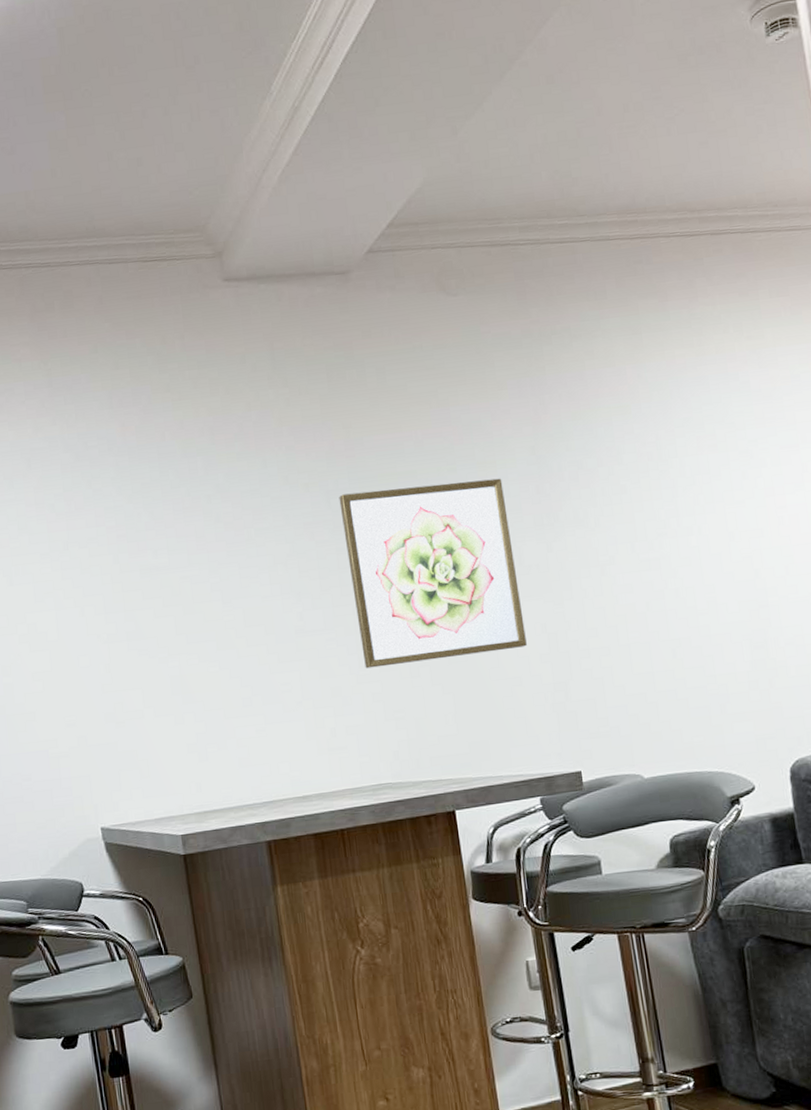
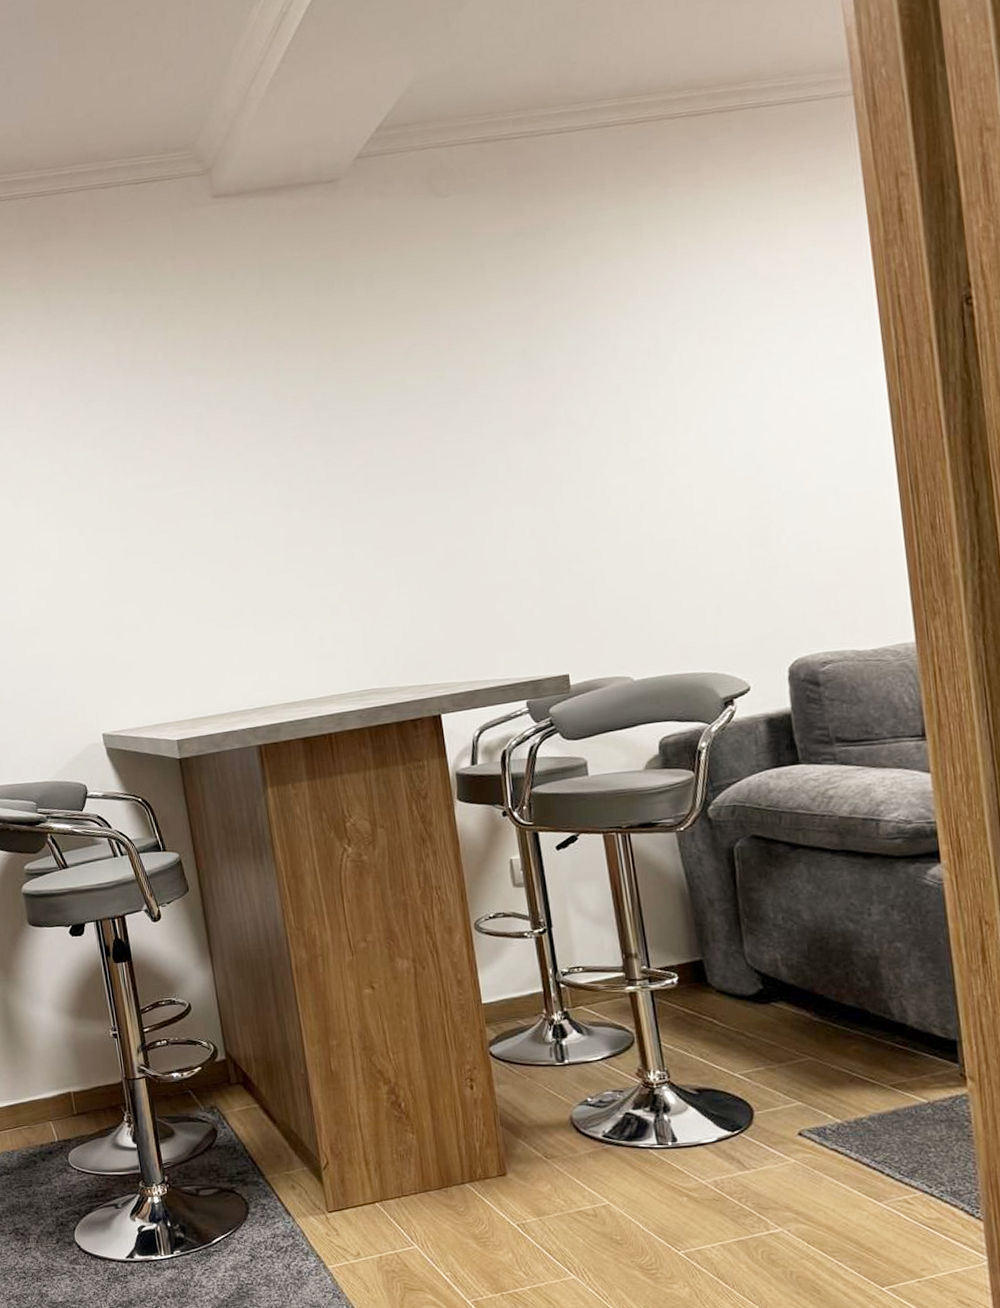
wall art: present [339,478,527,669] -> none [327,382,515,578]

